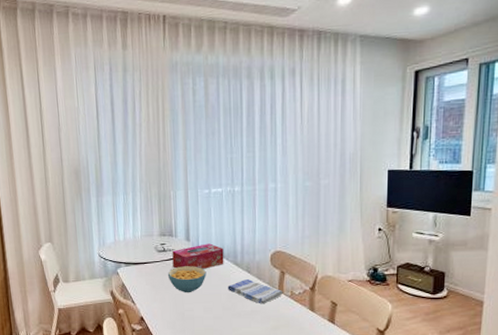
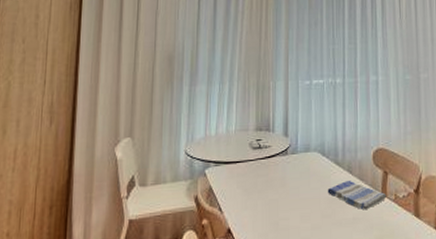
cereal bowl: present [167,266,207,293] -> none [262,165,305,198]
tissue box: present [172,243,224,269] -> none [268,139,324,169]

